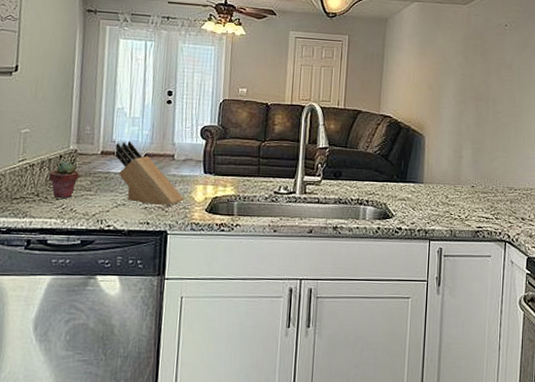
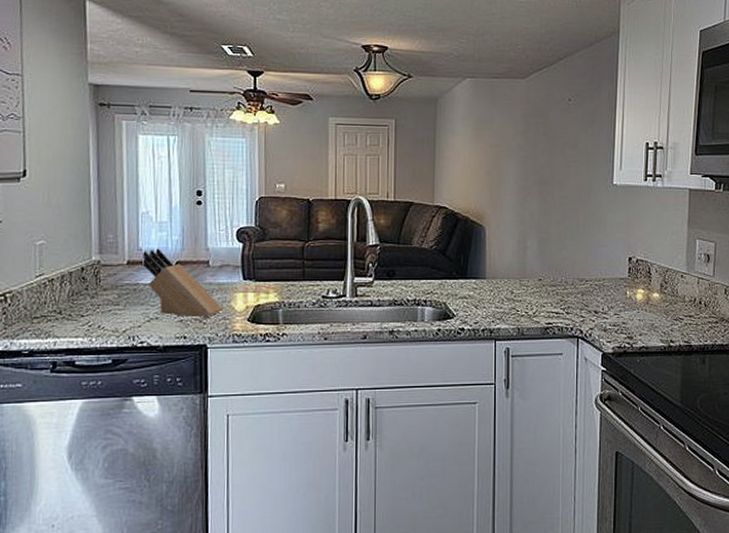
potted succulent: present [49,162,79,198] -> none [71,274,105,314]

